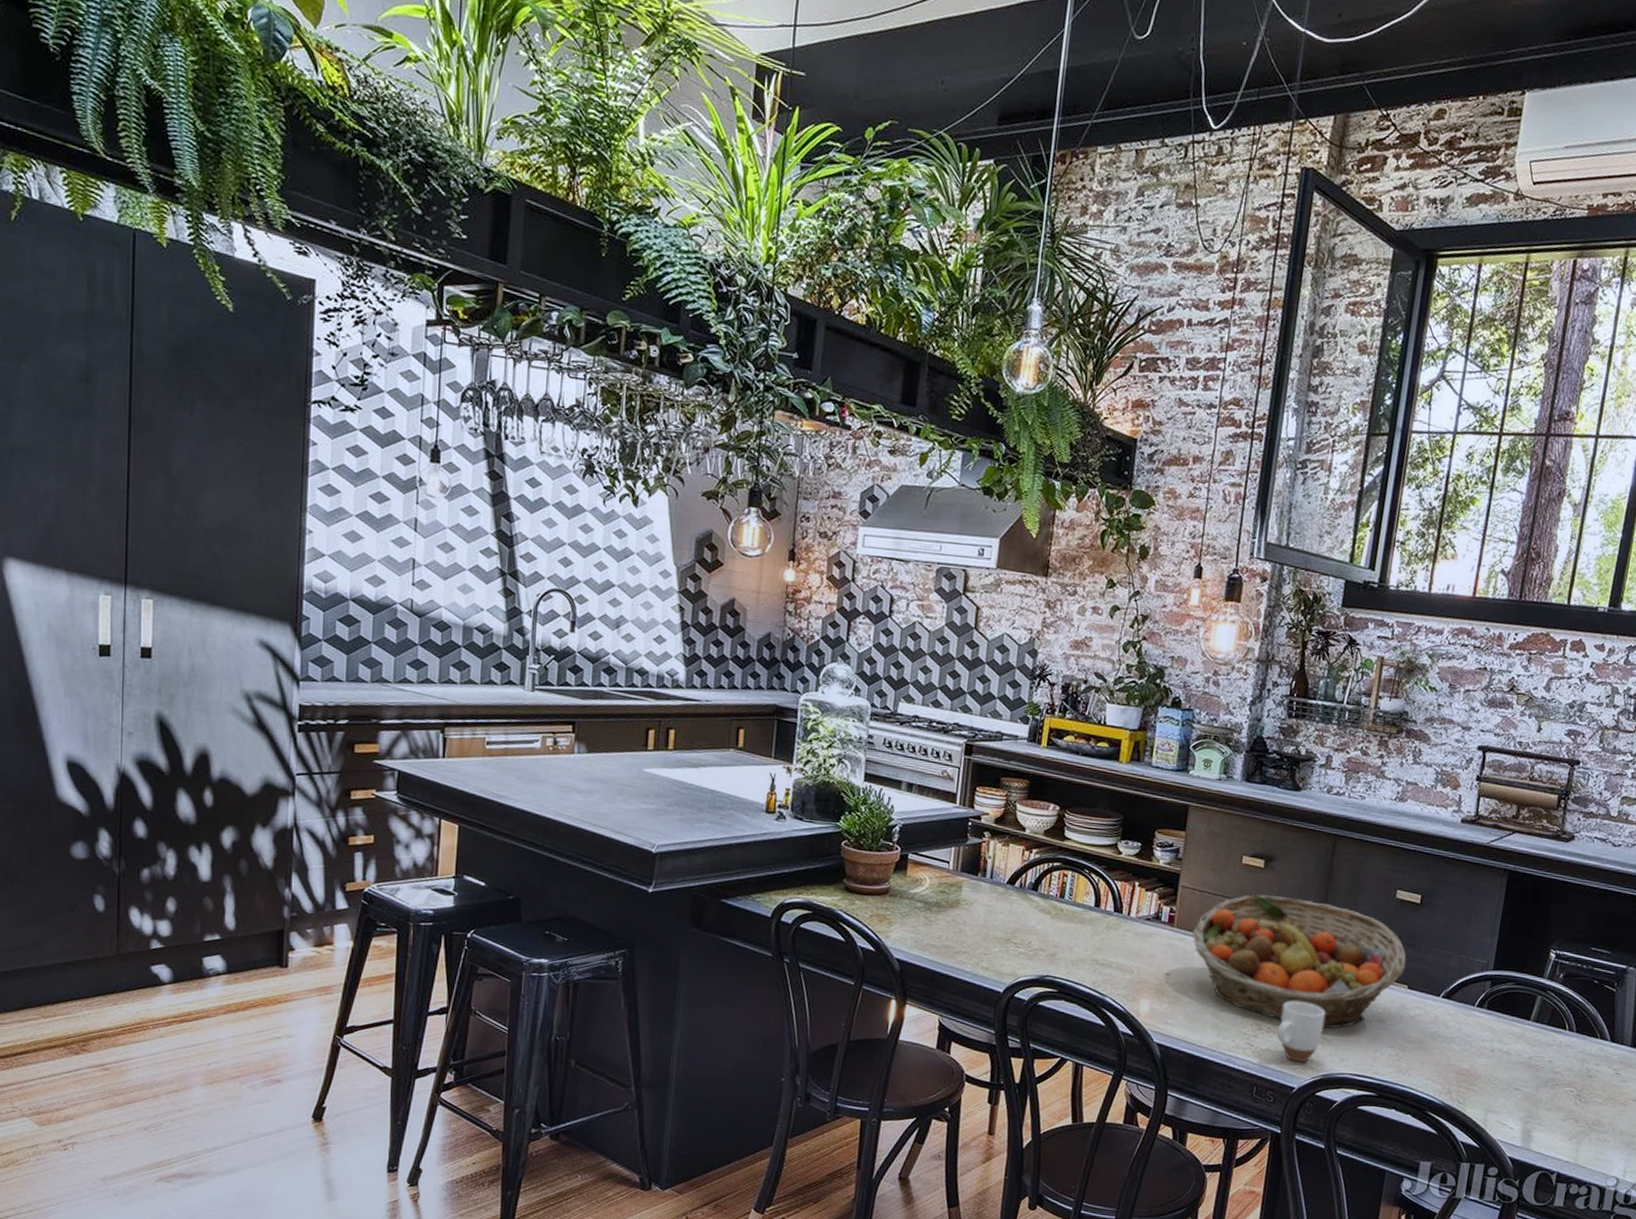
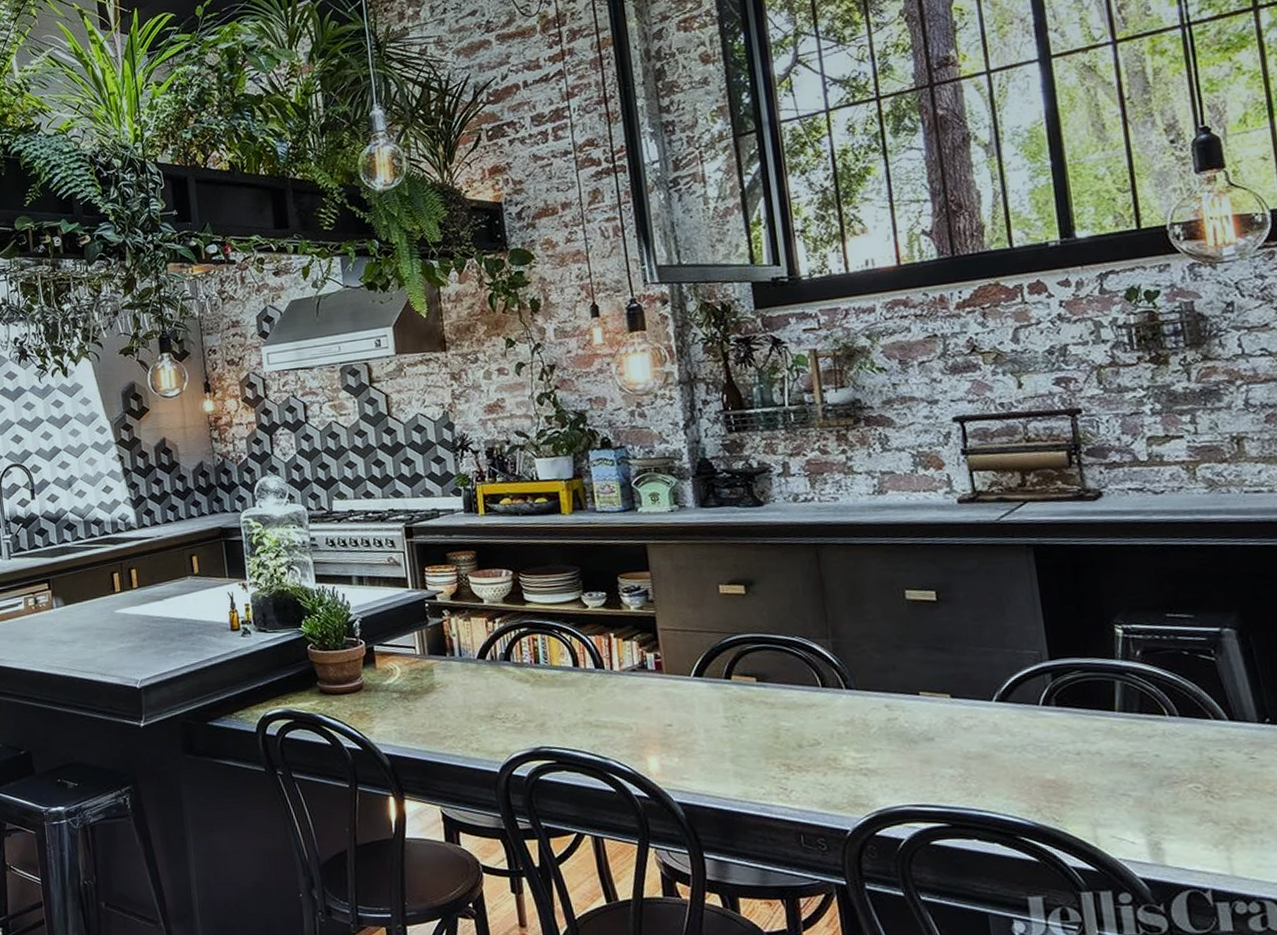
fruit basket: present [1192,894,1407,1029] -> none [685,619,941,758]
mug: present [1276,1000,1326,1063] -> none [808,731,864,801]

